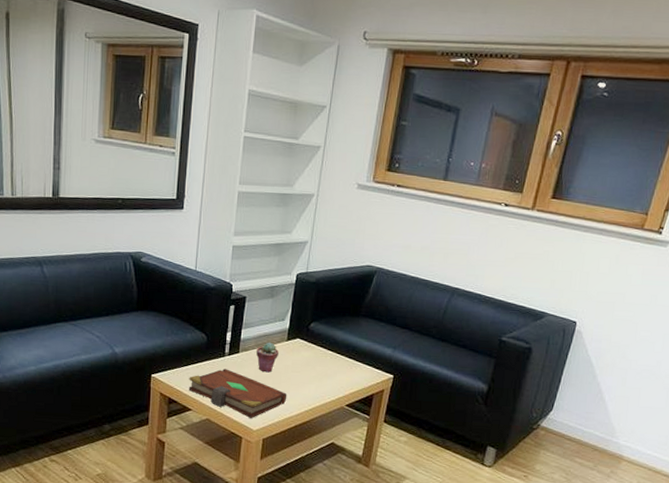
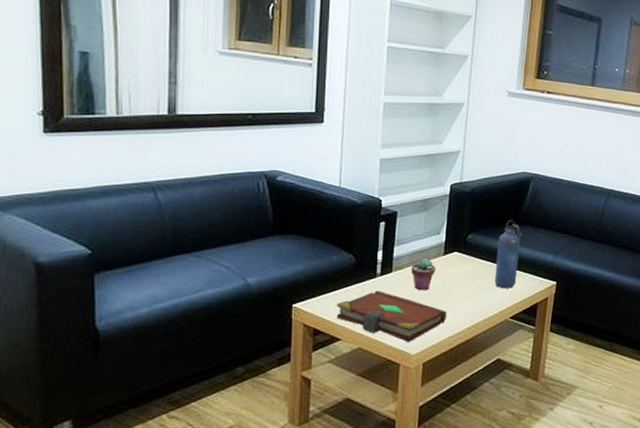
water bottle: none [333,311,362,378] -> present [494,220,522,289]

